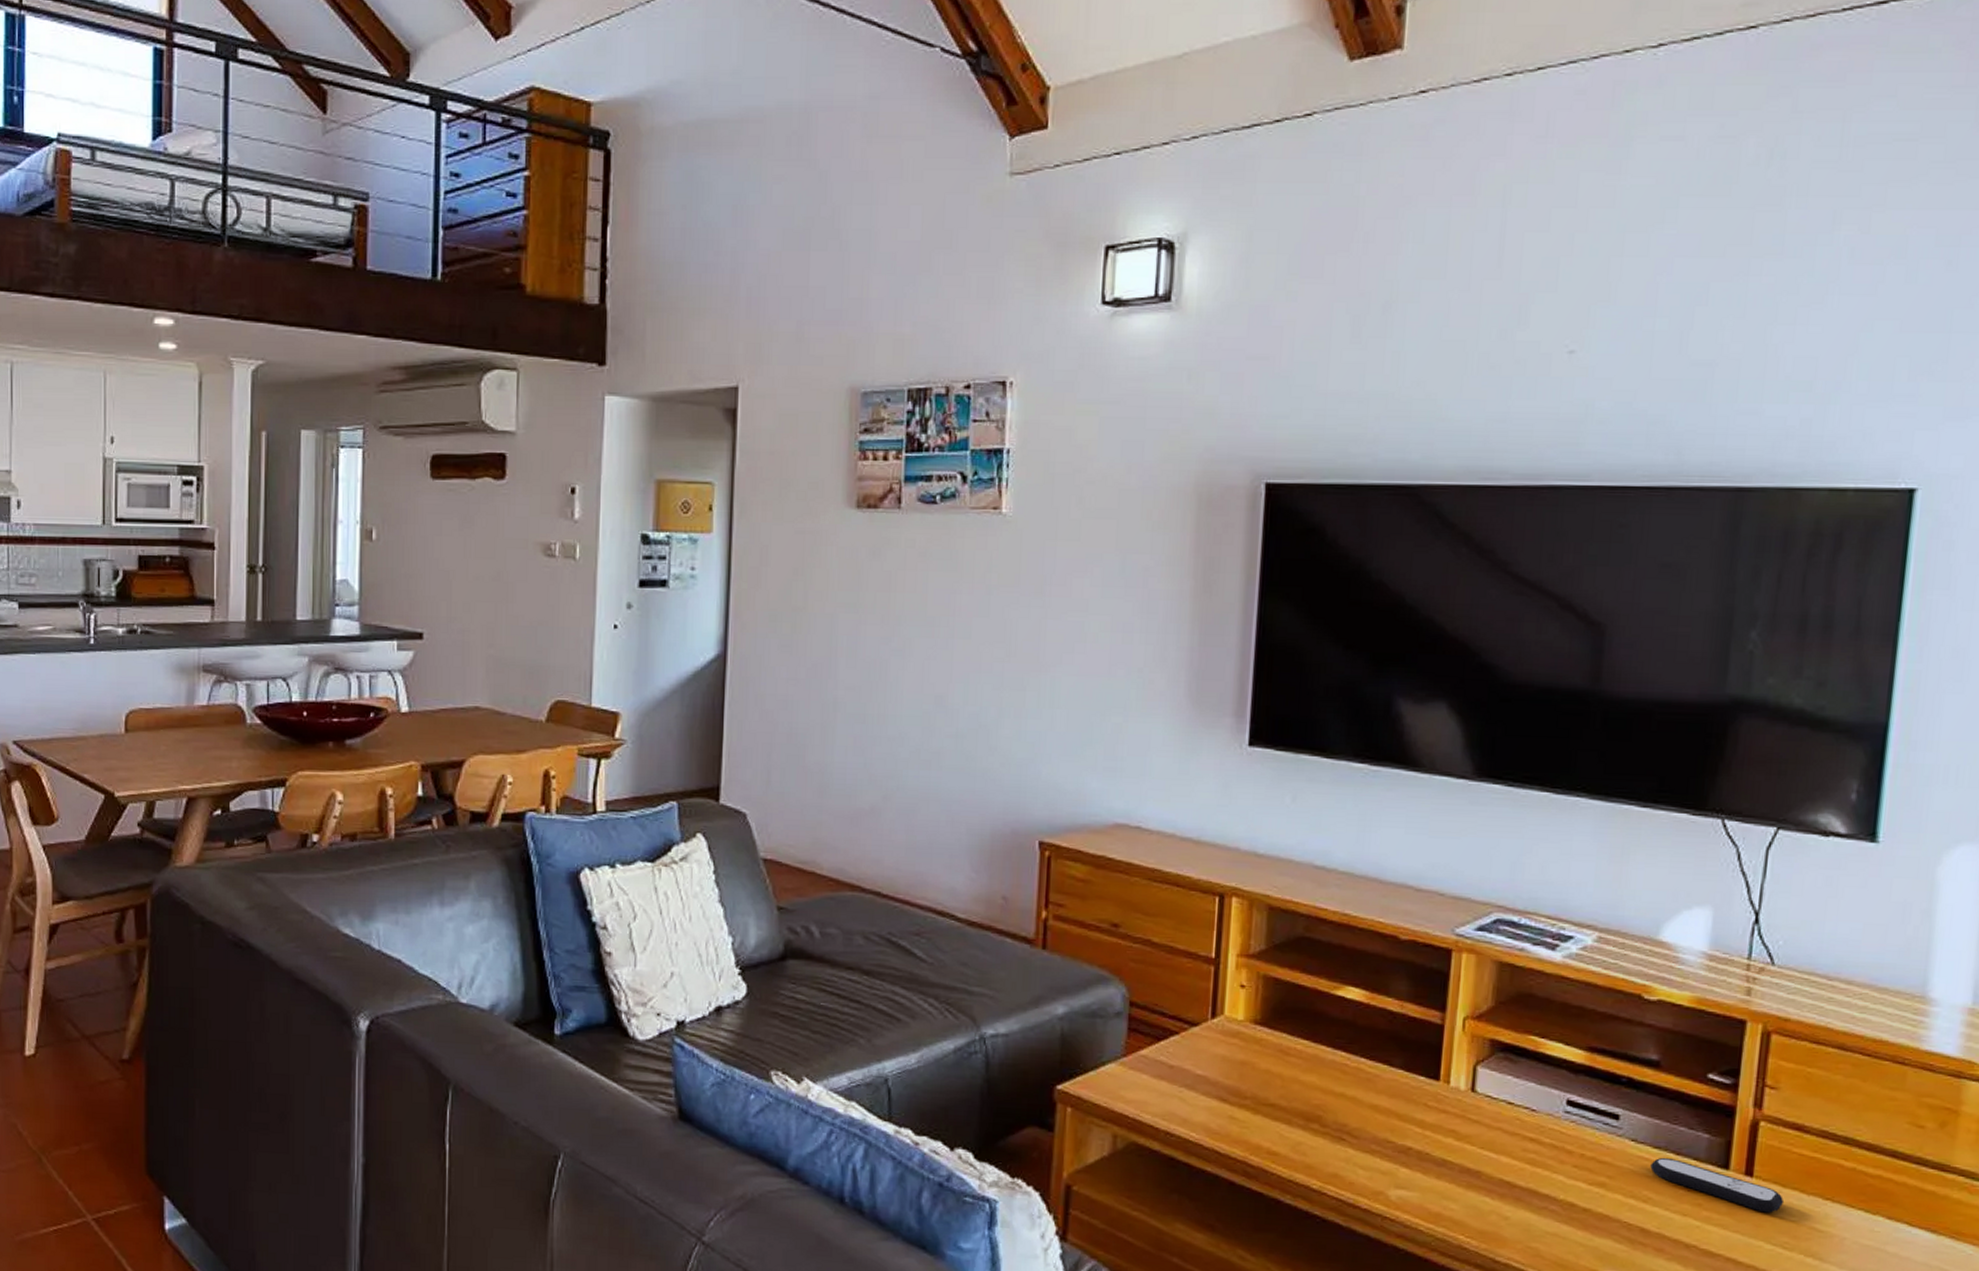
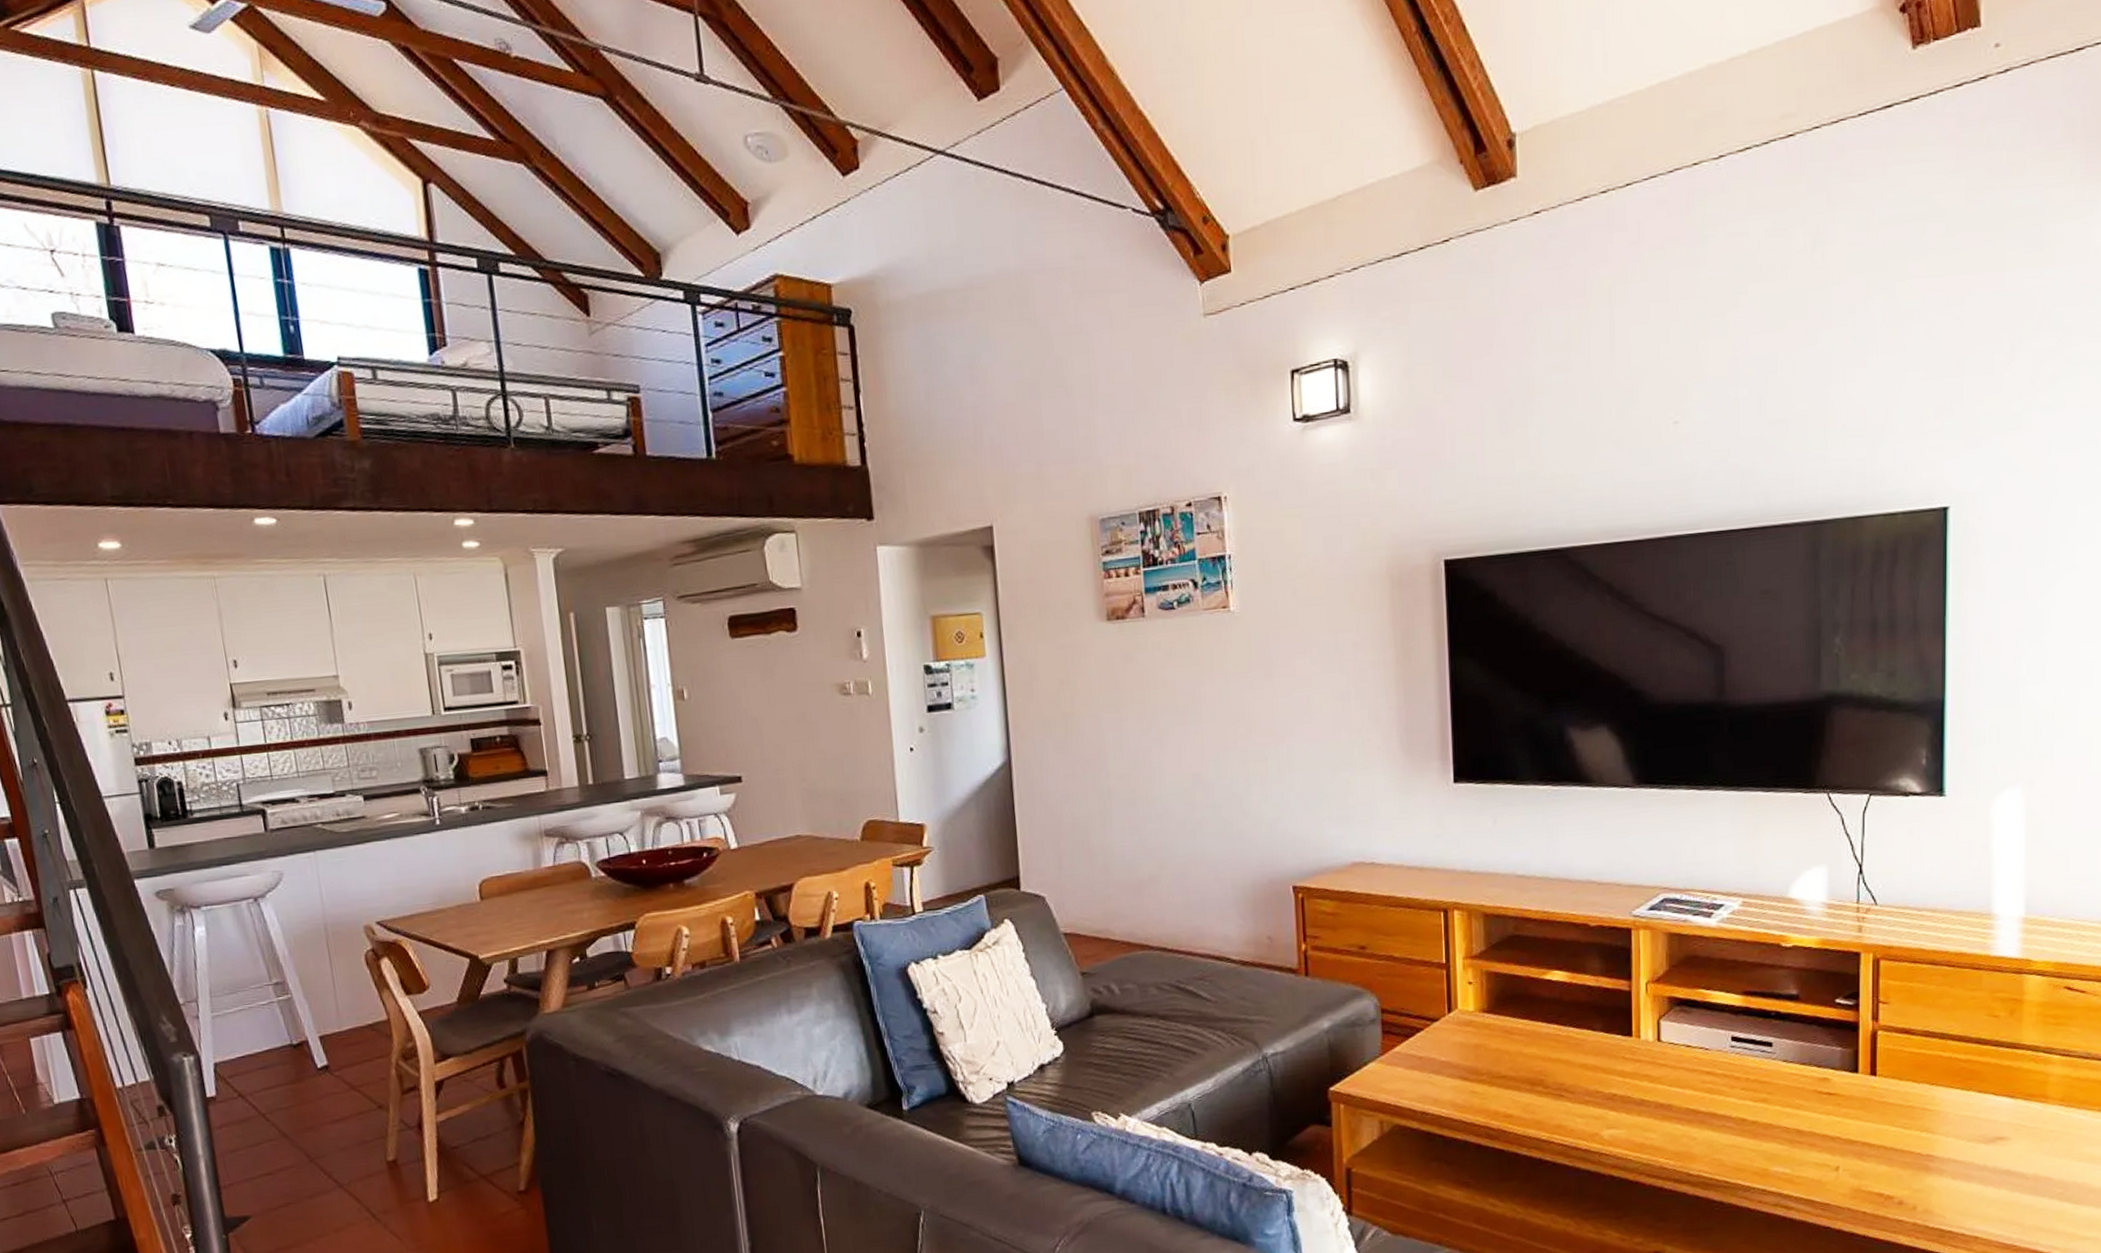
remote control: present [1650,1157,1785,1213] -> none [1799,1070,1902,1103]

